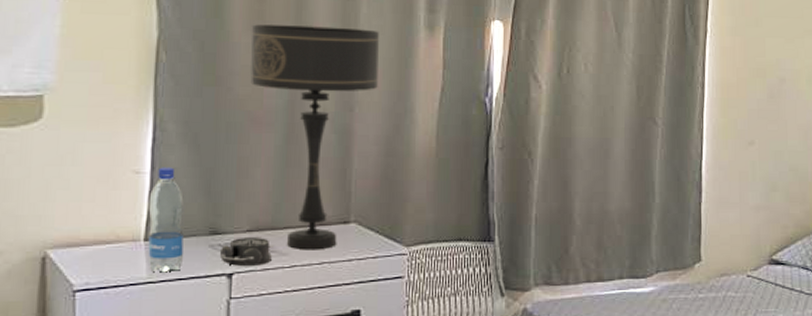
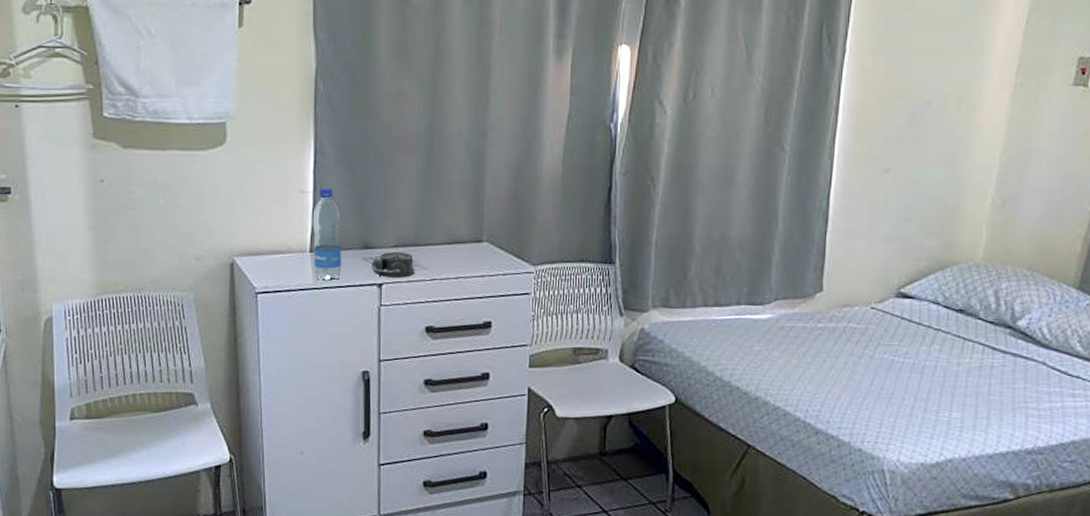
table lamp: present [250,24,379,250] -> none [395,54,510,266]

